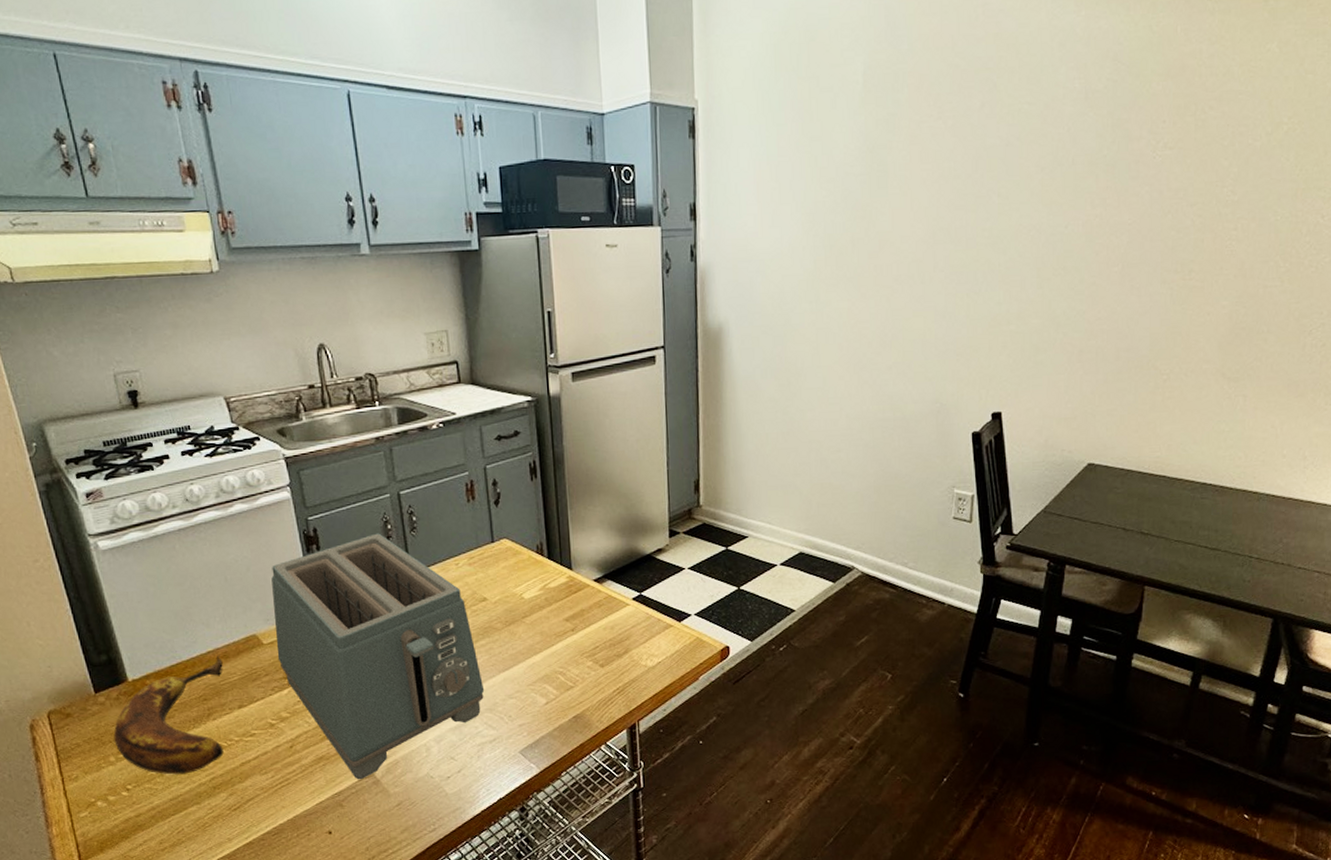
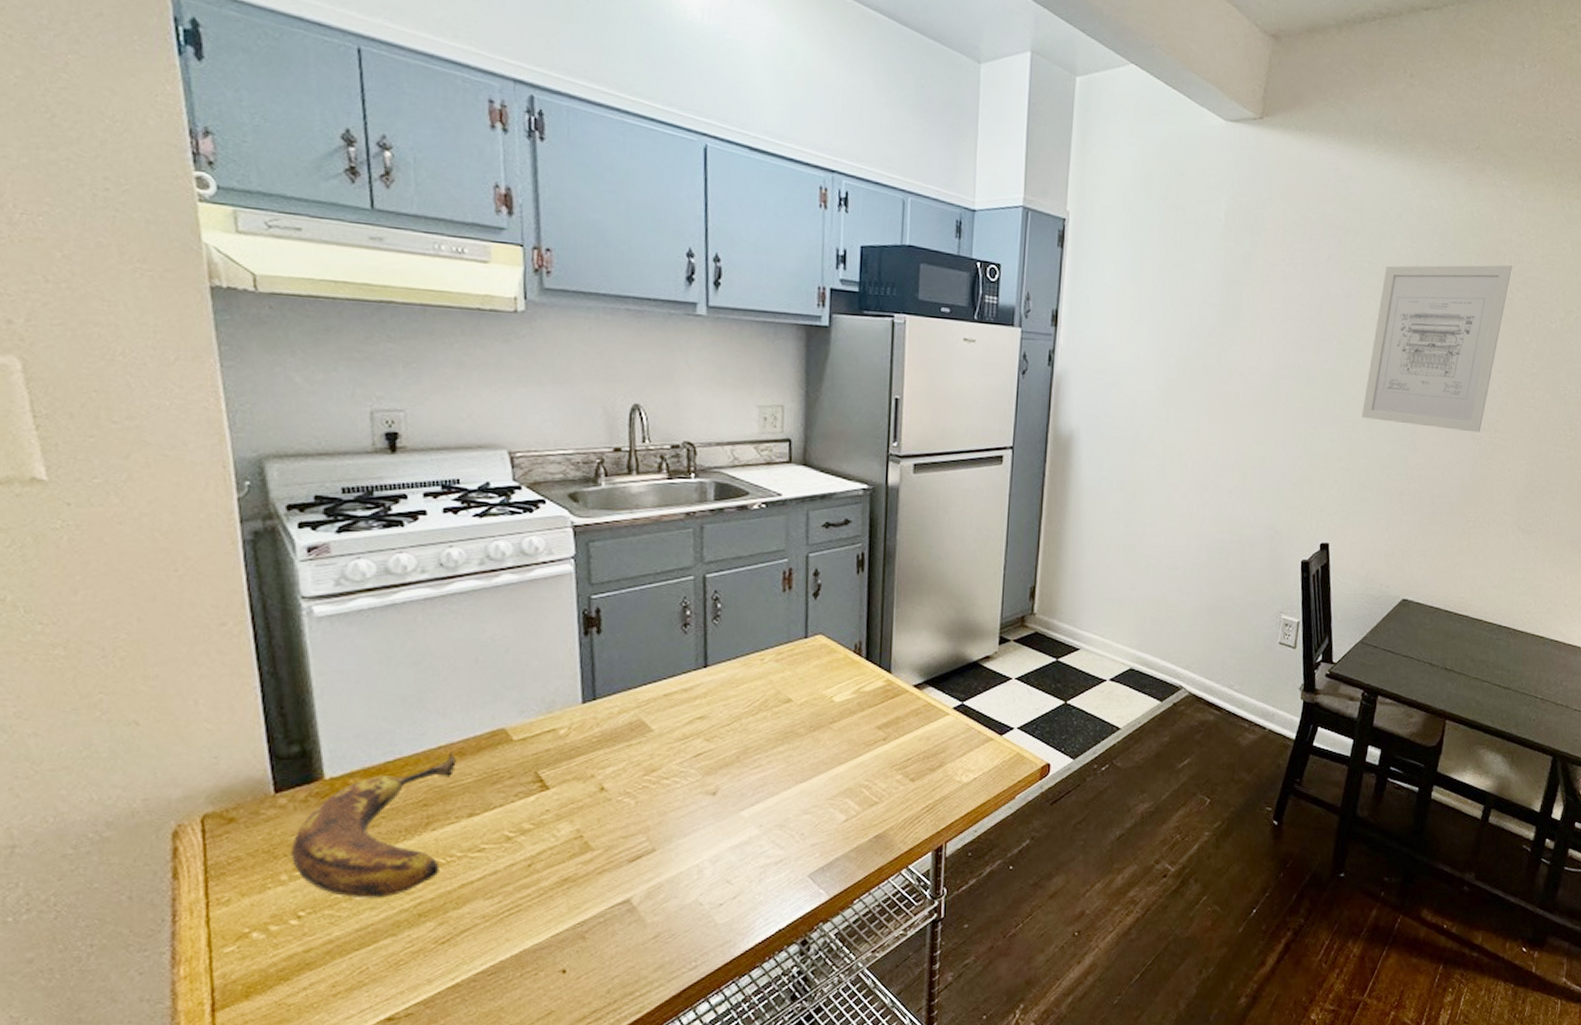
toaster: present [271,533,485,780] -> none [528,619,777,907]
wall art: none [1030,81,1203,277] -> present [1361,265,1512,433]

